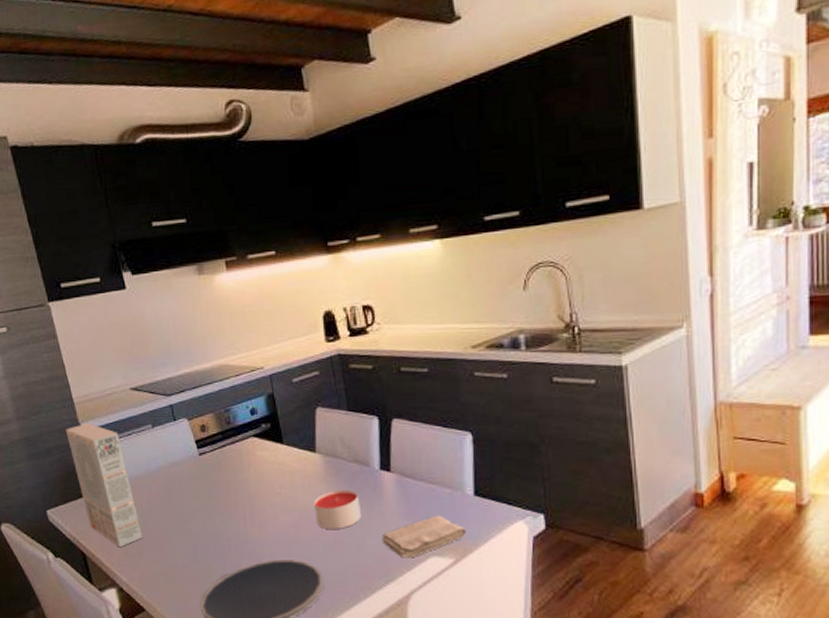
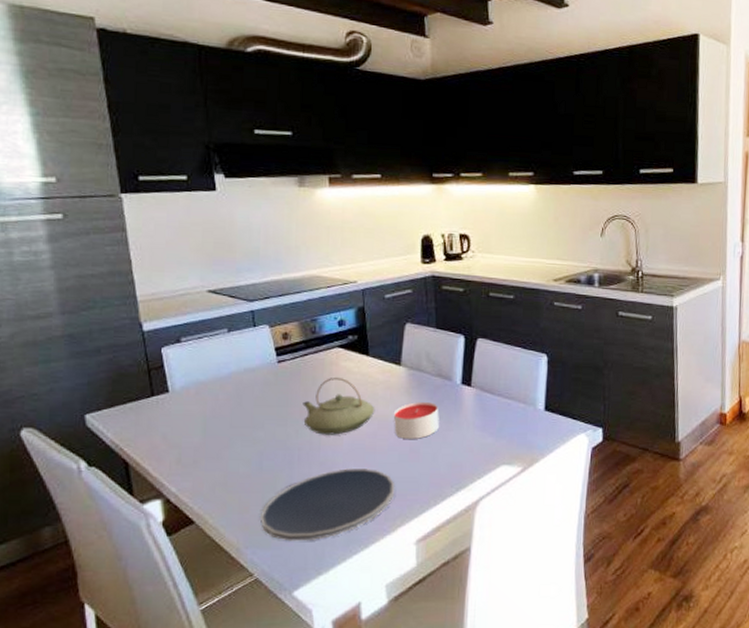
cereal box: present [66,423,143,548] -> none [123,323,203,456]
teapot: none [226,468,296,526] -> present [303,378,375,435]
washcloth: present [381,515,466,558] -> none [457,427,535,467]

